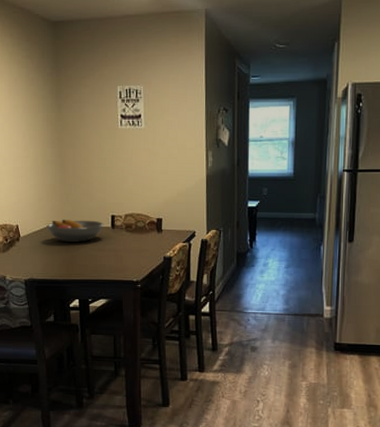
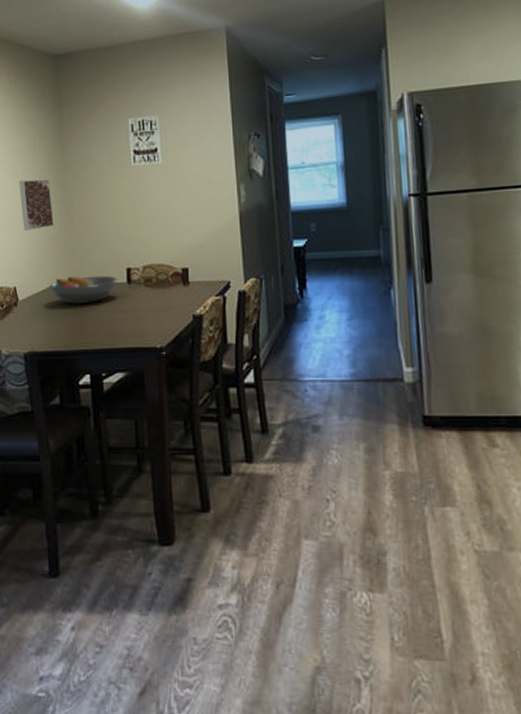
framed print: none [21,133,51,178] -> present [19,179,54,230]

